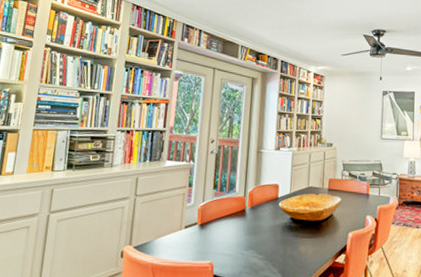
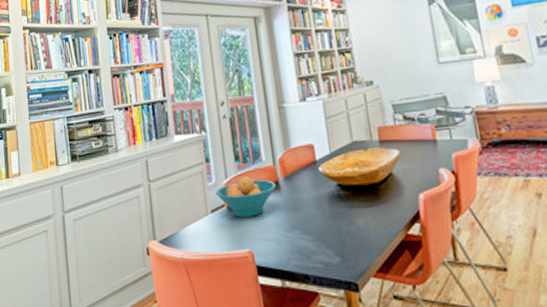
fruit bowl: none [191,202,243,235] -> present [215,177,276,218]

